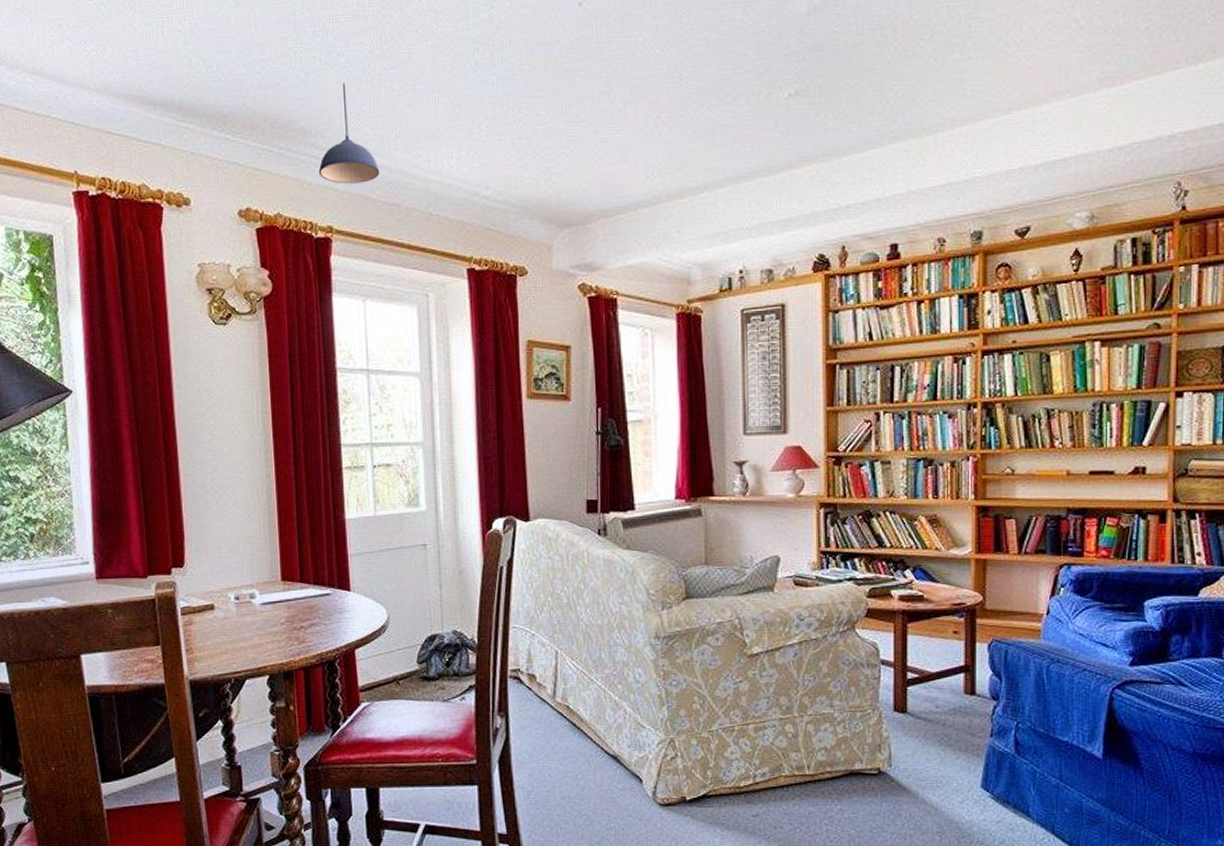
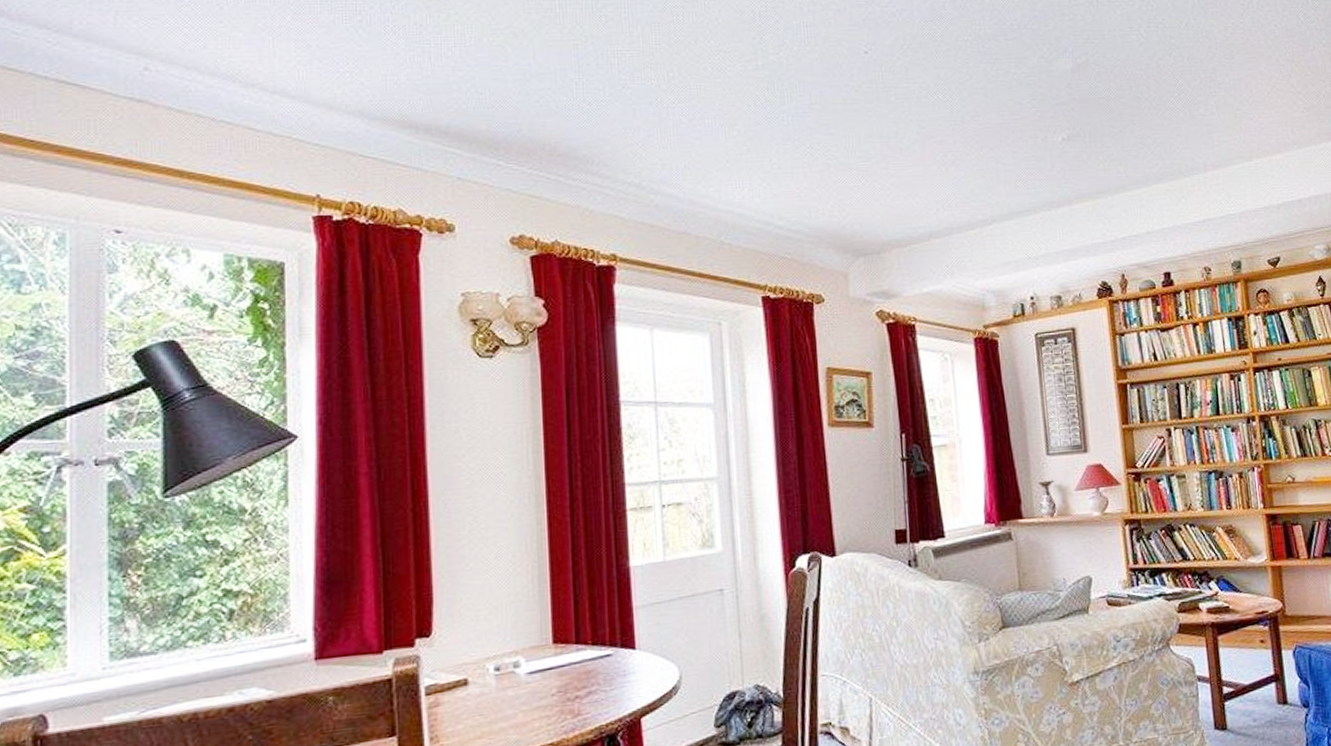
pendant light: present [318,83,380,184] -> none [601,114,668,212]

